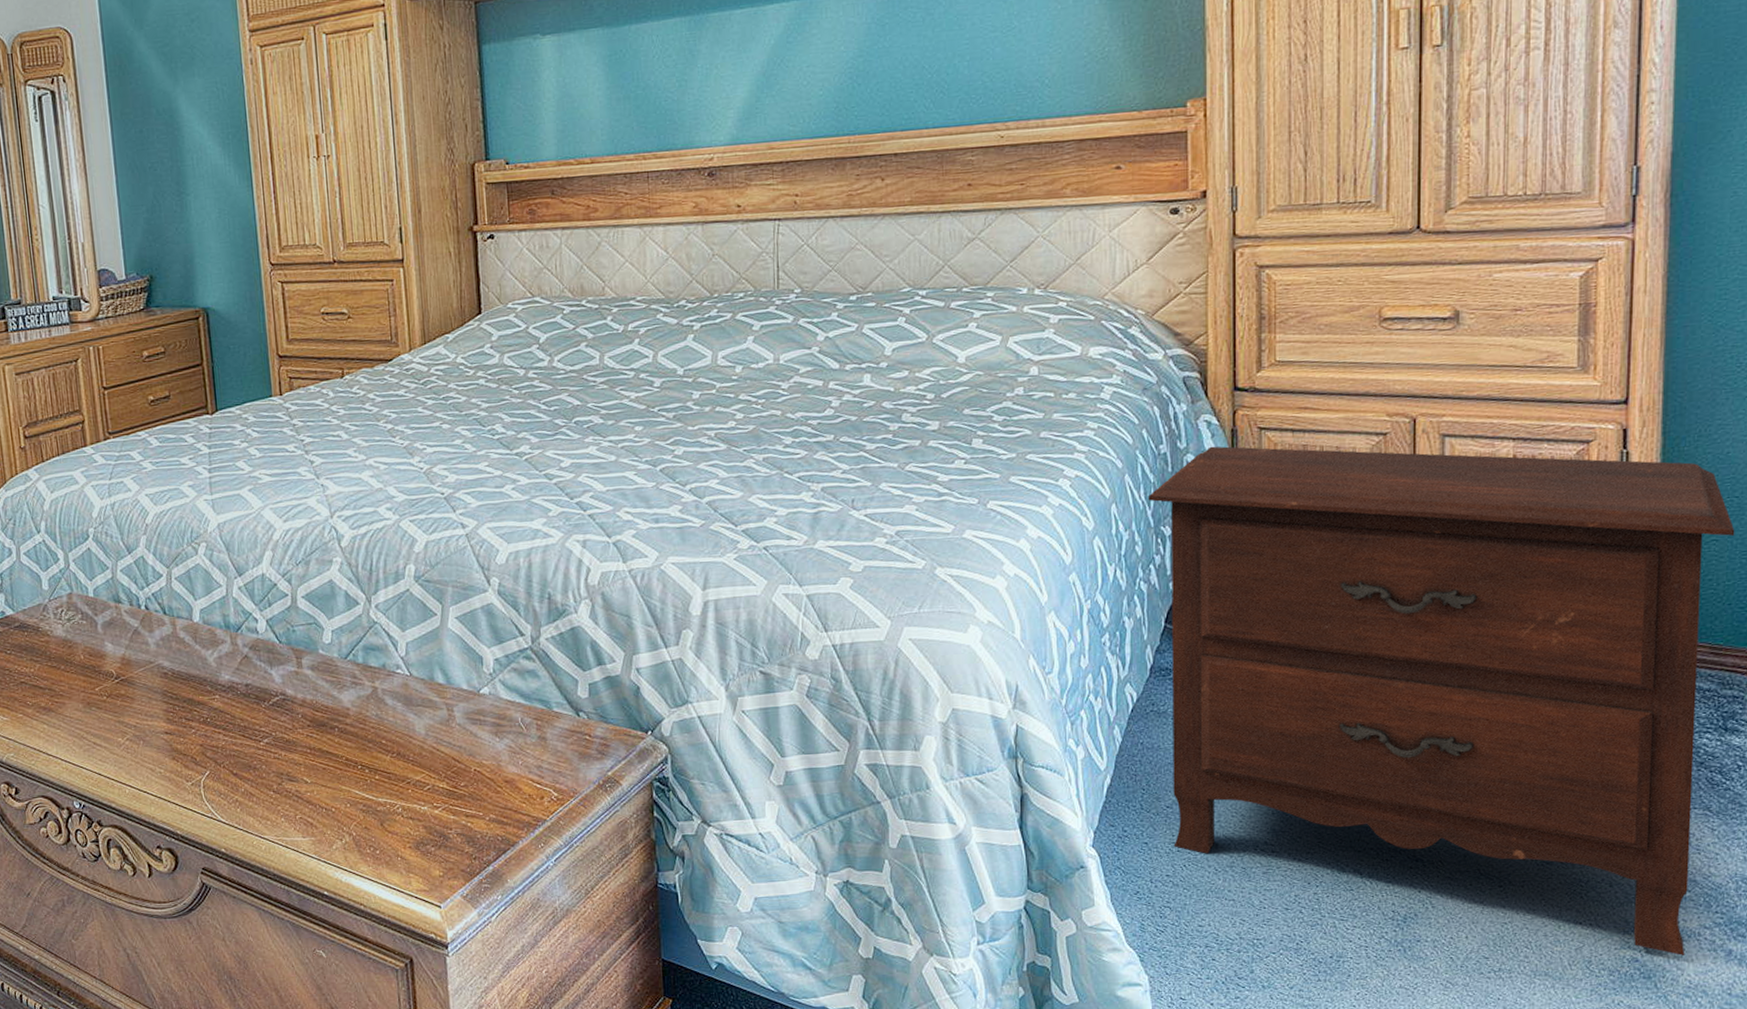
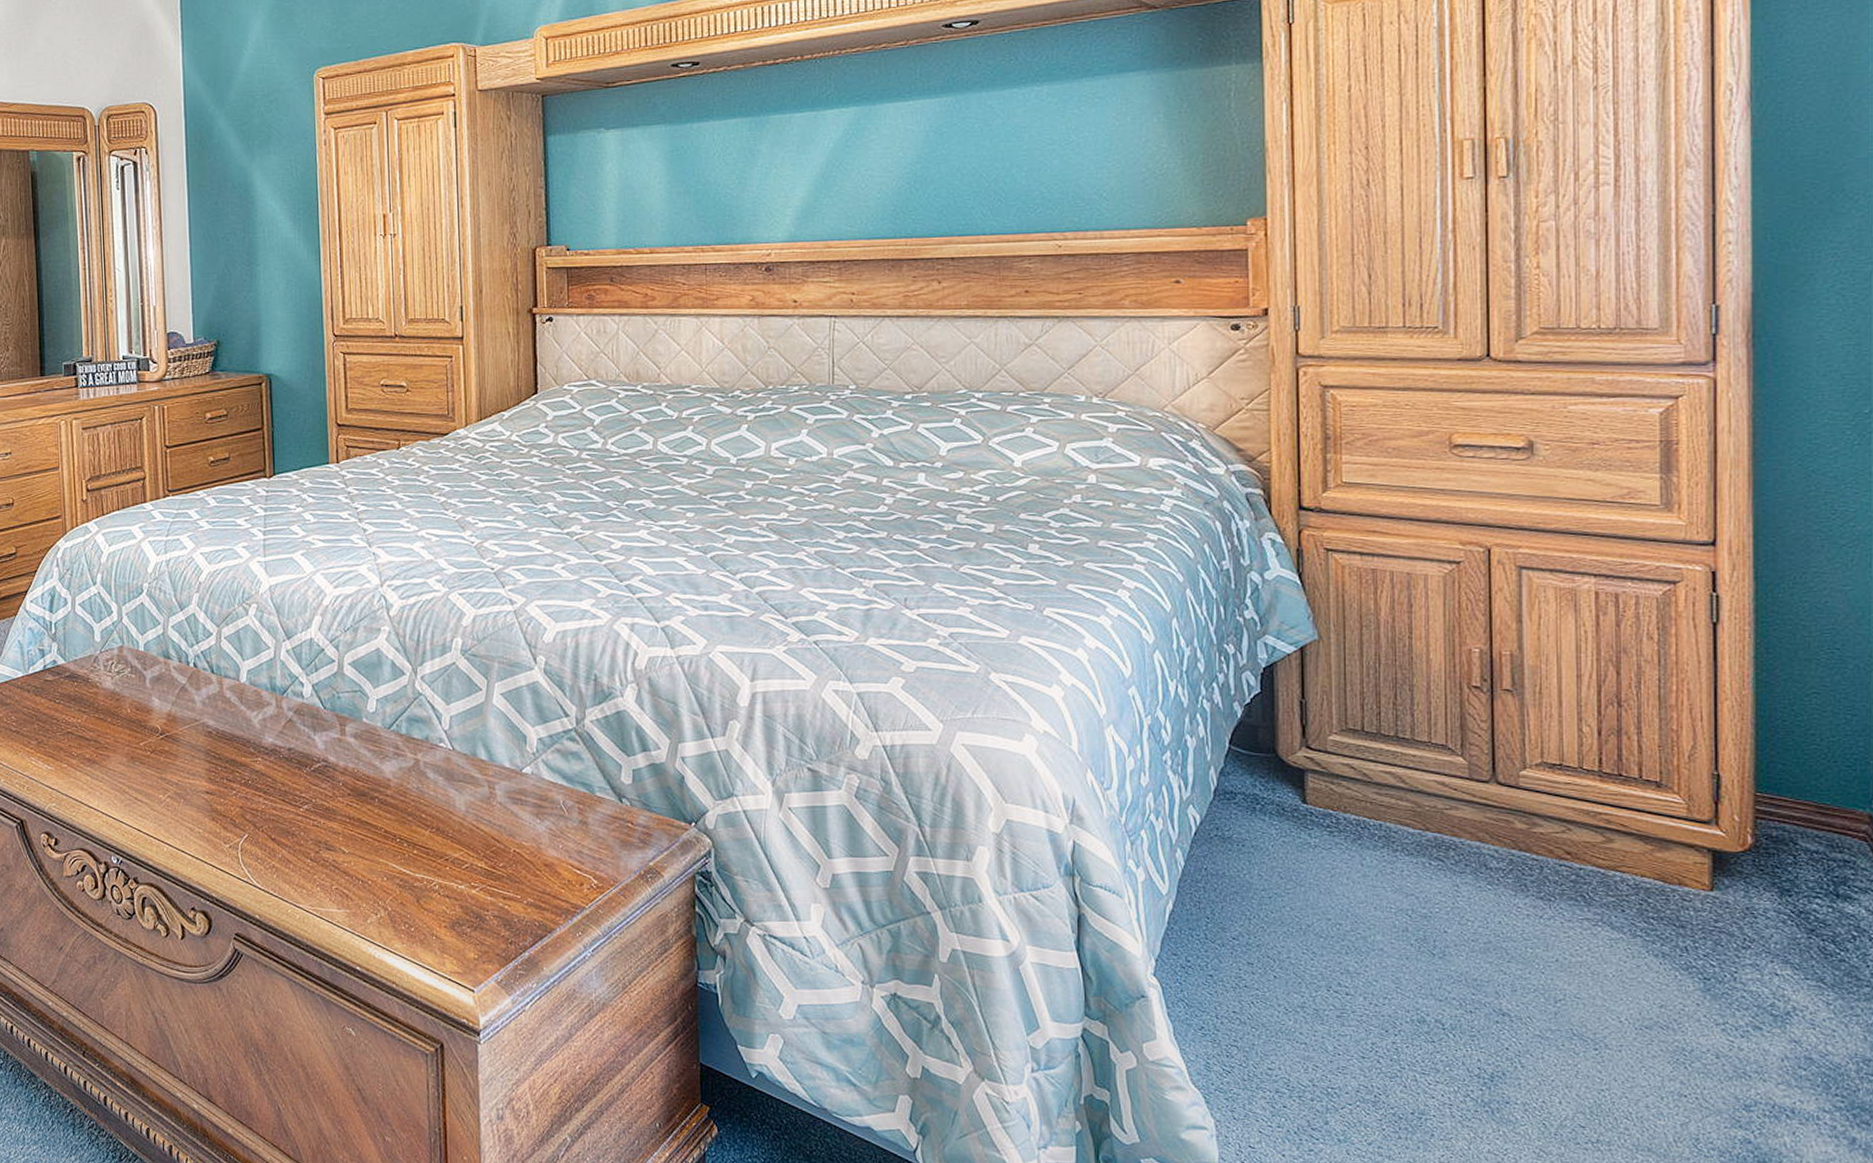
nightstand: present [1147,446,1735,955] -> none [1210,565,1838,1140]

